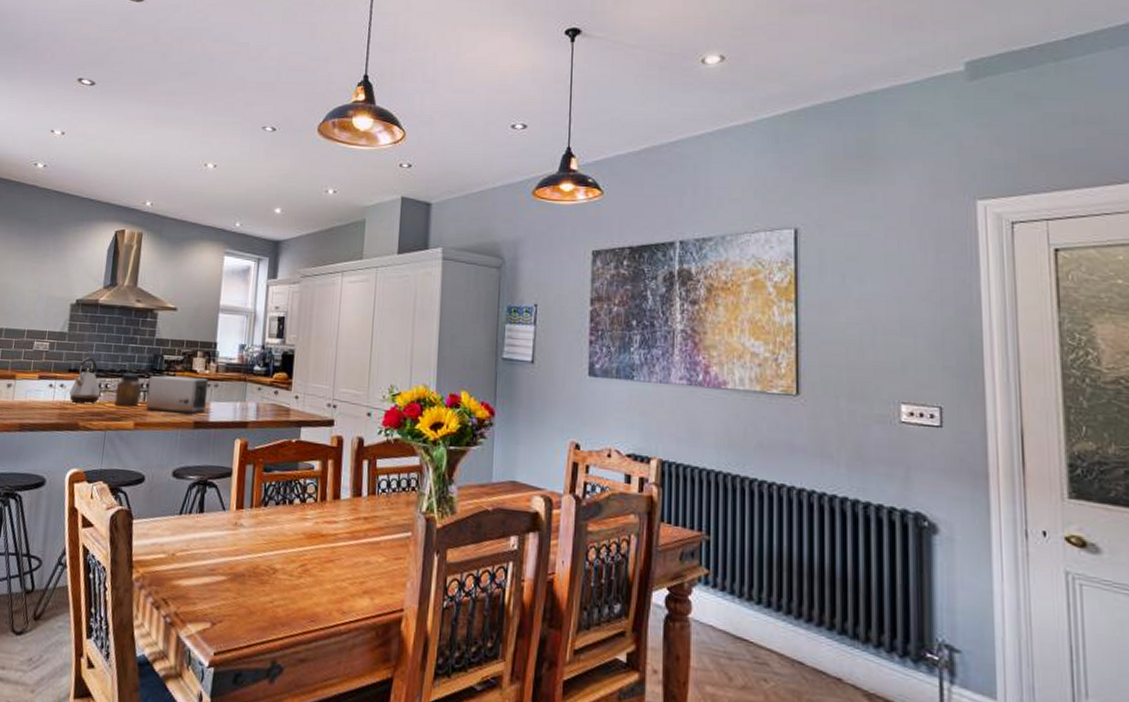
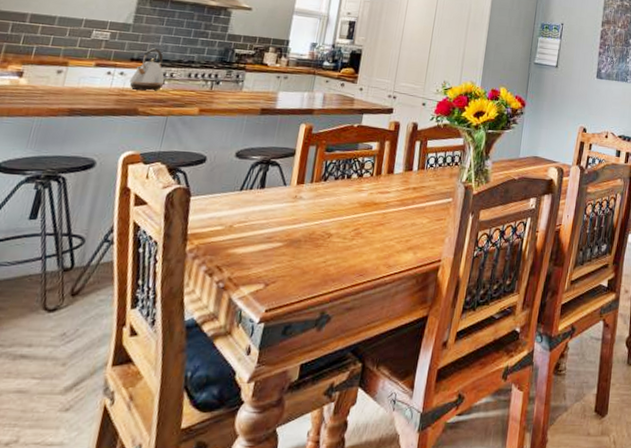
jar: present [114,373,142,408] -> none [179,64,210,95]
toaster: present [146,375,209,415] -> none [212,67,279,103]

